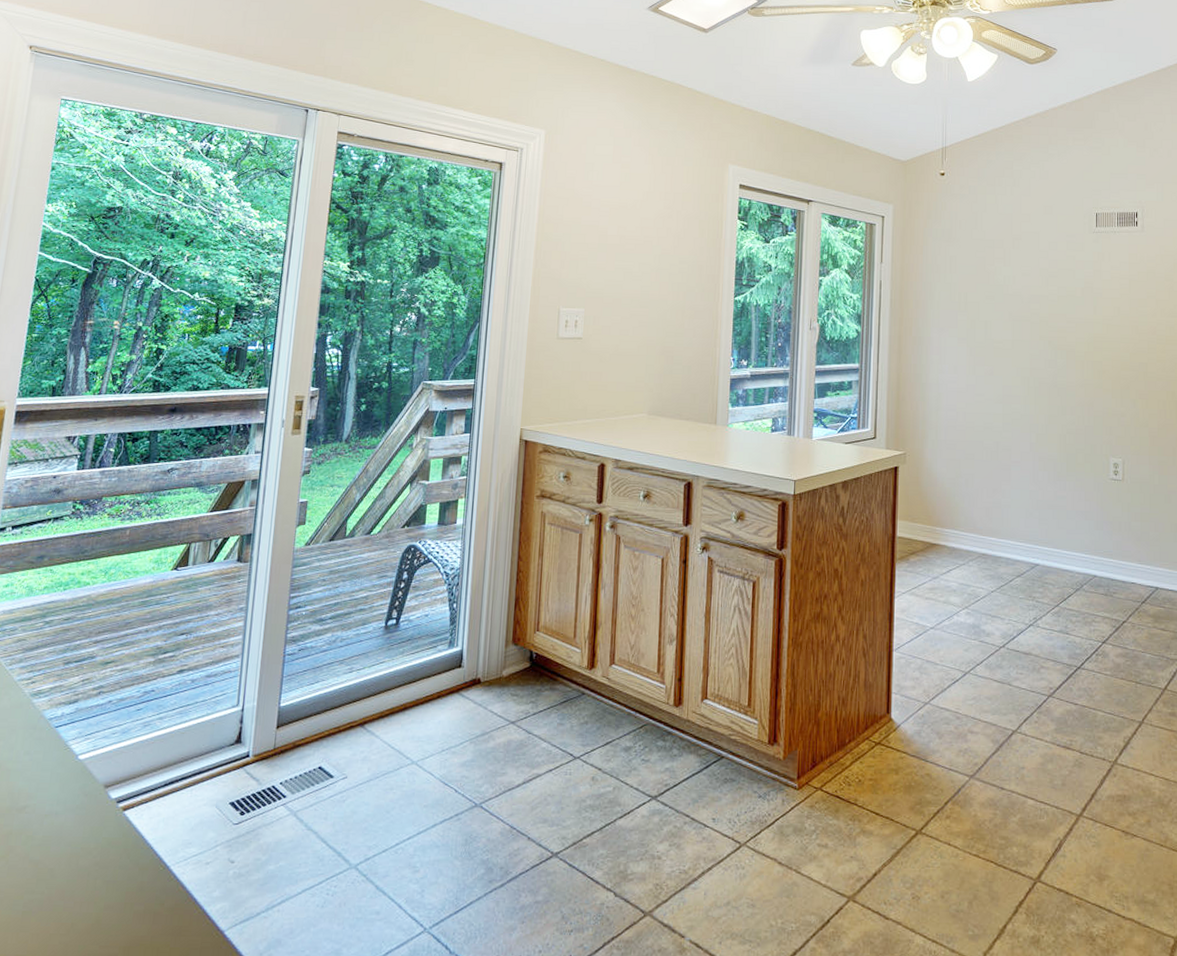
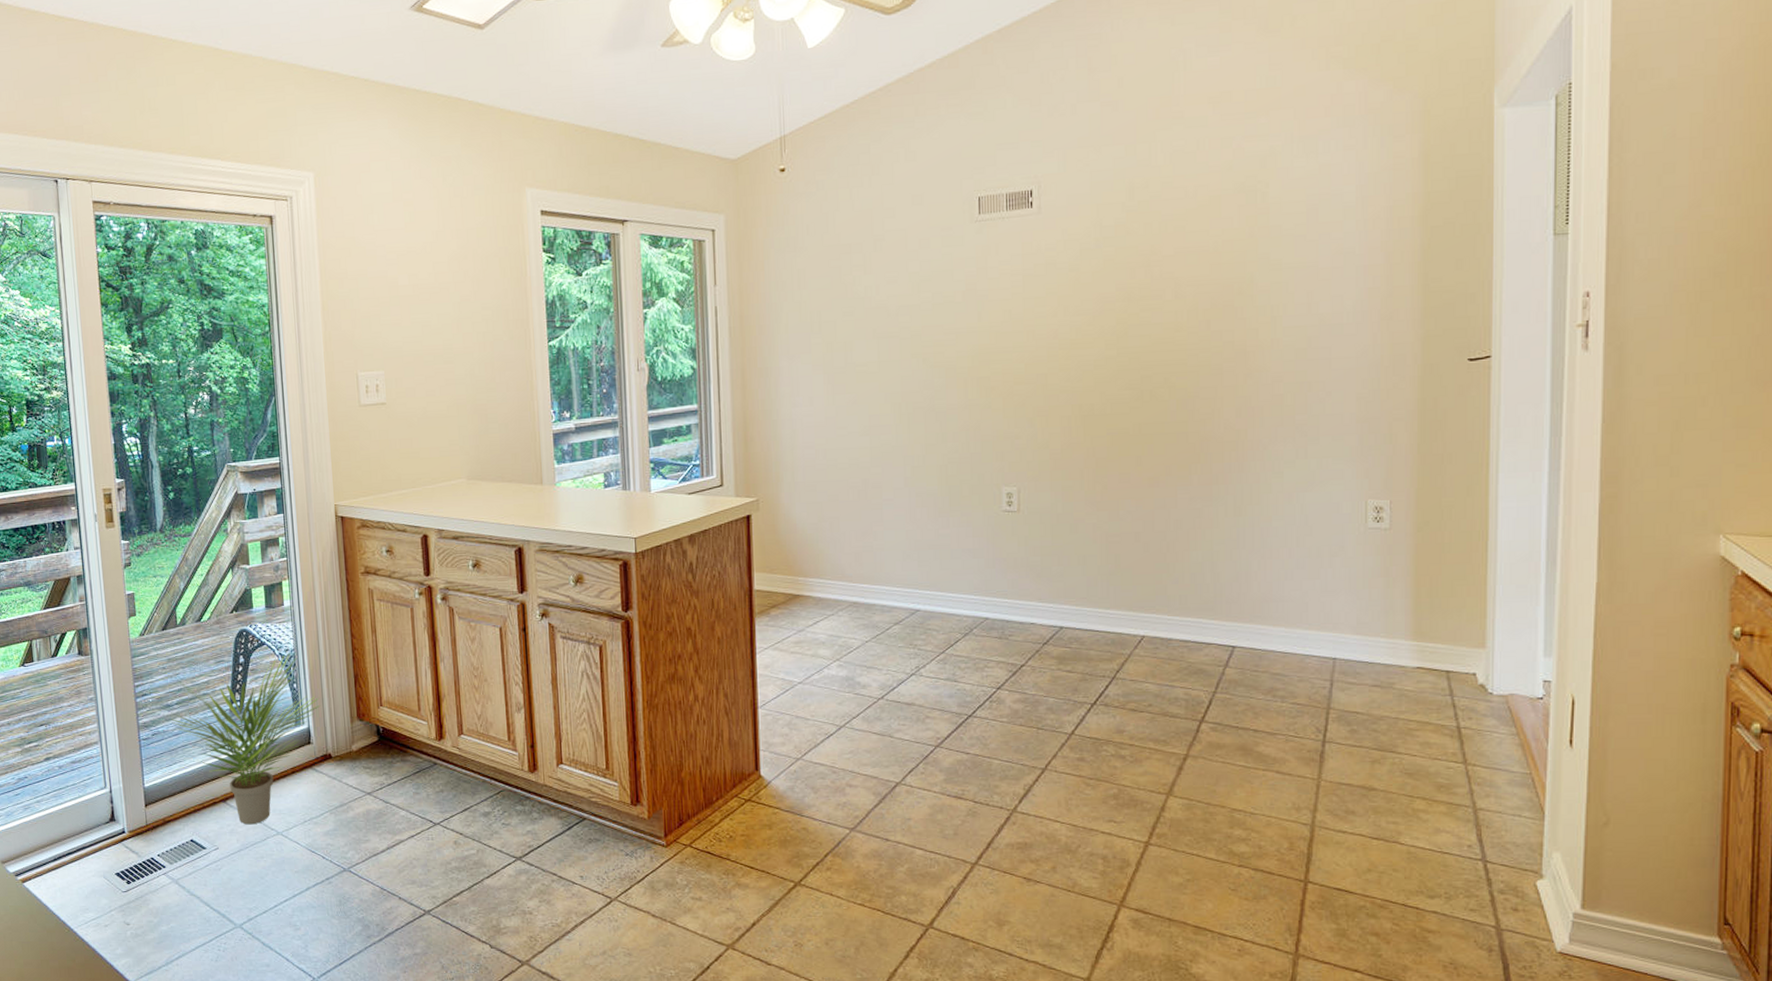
potted plant: none [321,572,478,752] -> present [170,653,321,825]

